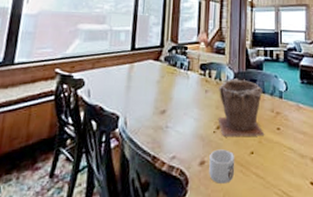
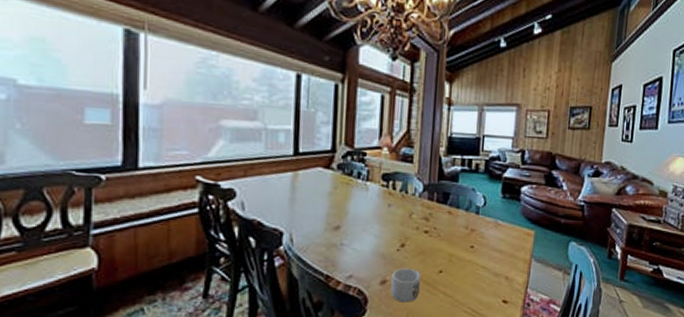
plant pot: present [218,79,265,137] -> none [402,191,457,256]

